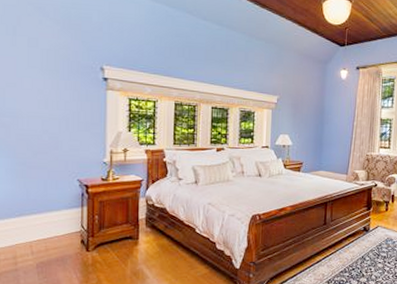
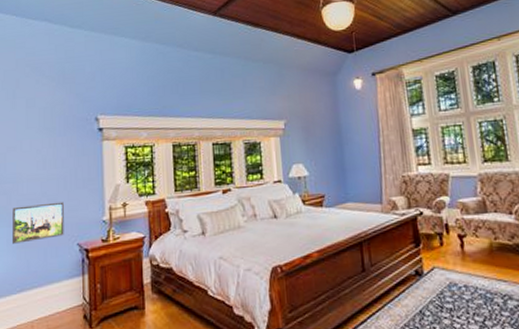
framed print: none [10,140,65,174] -> present [11,201,64,244]

